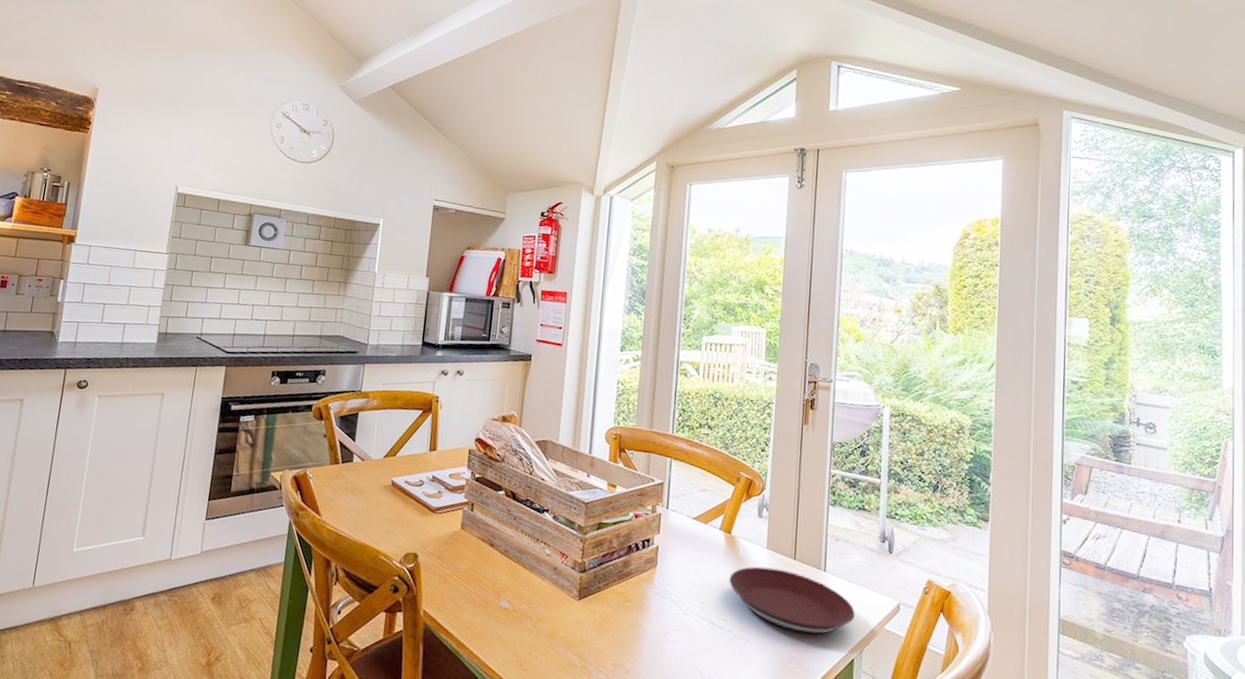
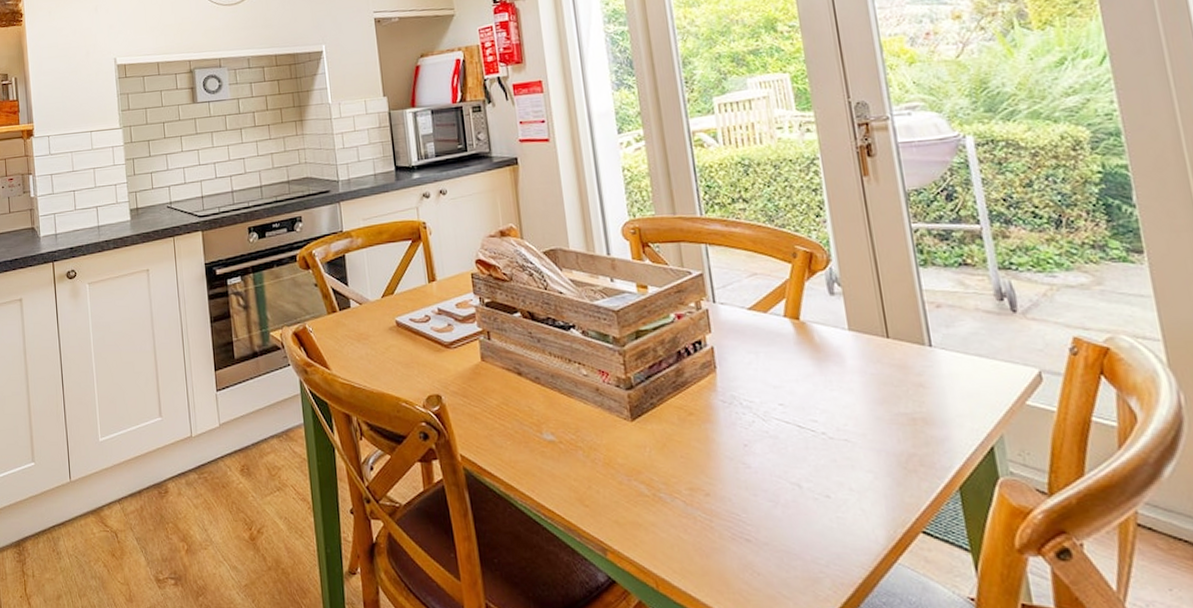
plate: present [729,566,855,635] -> none [808,351,983,424]

